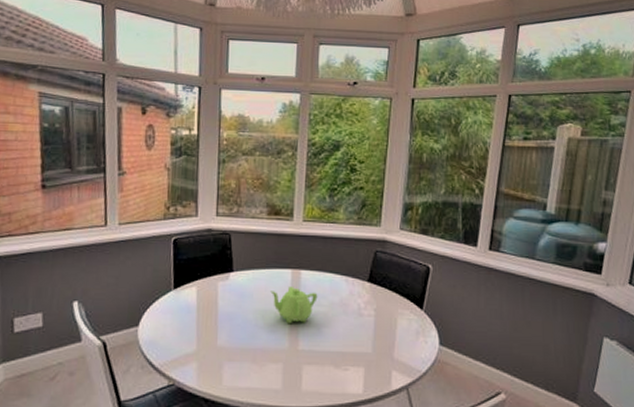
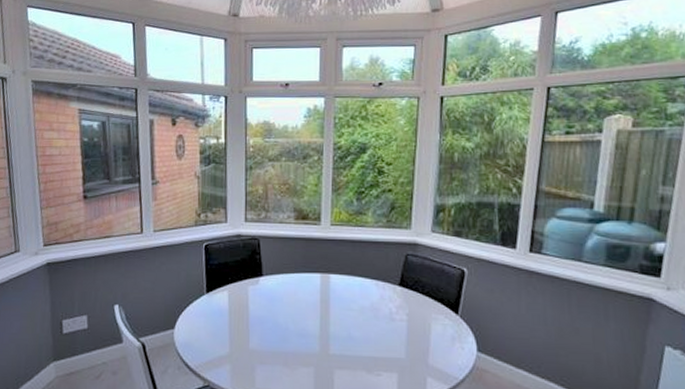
teapot: present [270,287,318,324] -> none [300,291,348,329]

